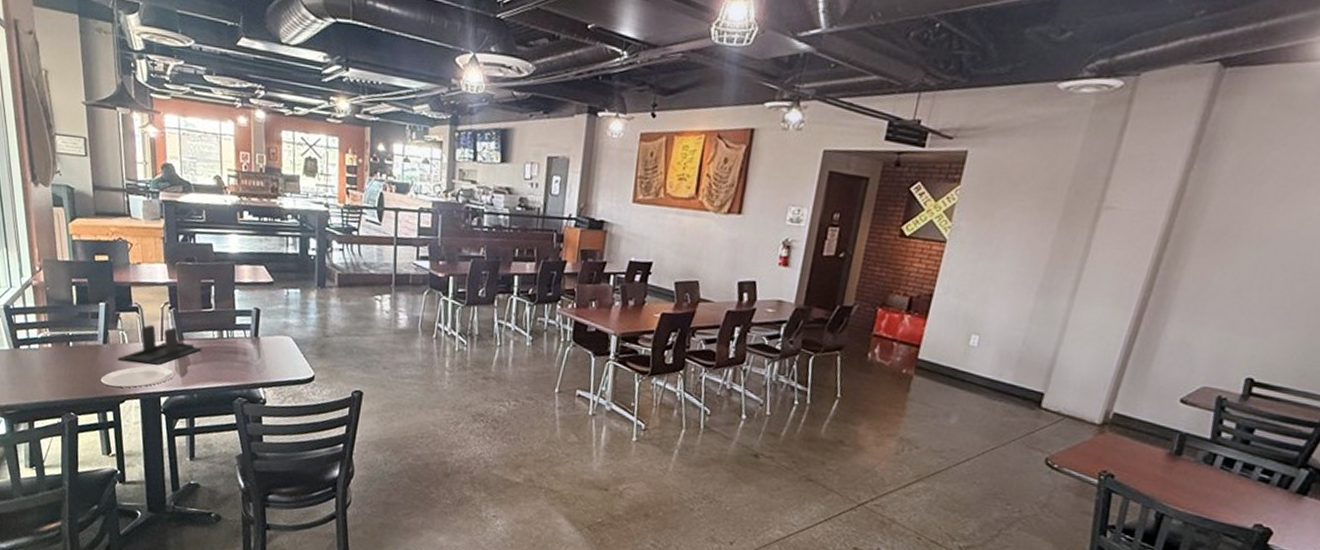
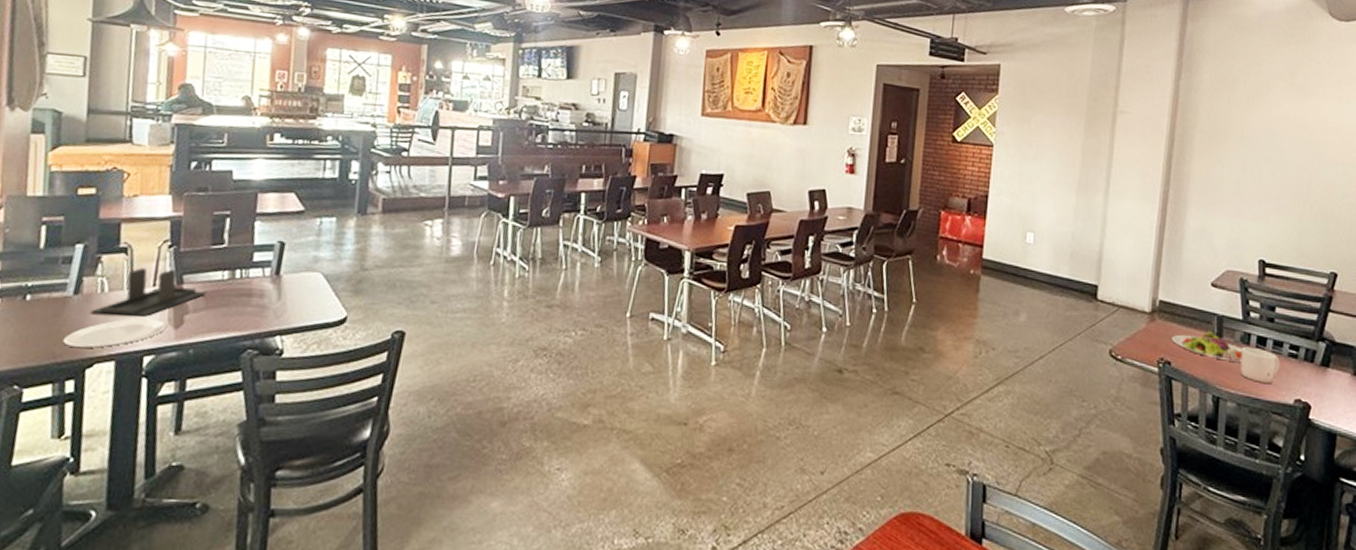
salad plate: none [1120,447,1203,482] -> present [1172,330,1242,362]
mug: none [1194,466,1247,506] -> present [1240,346,1280,383]

